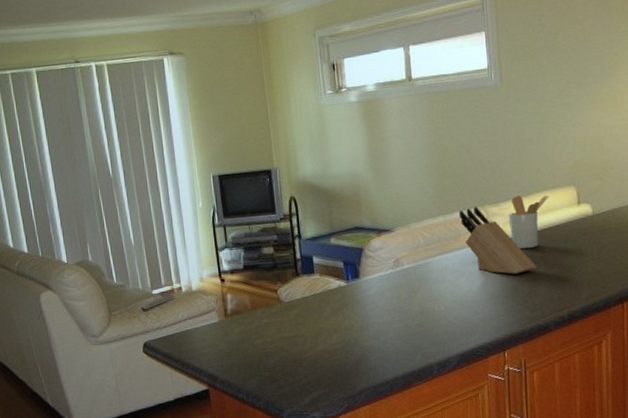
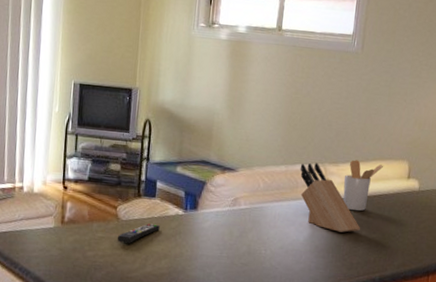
remote control: none [283,300,325,325] -> present [117,223,160,243]

